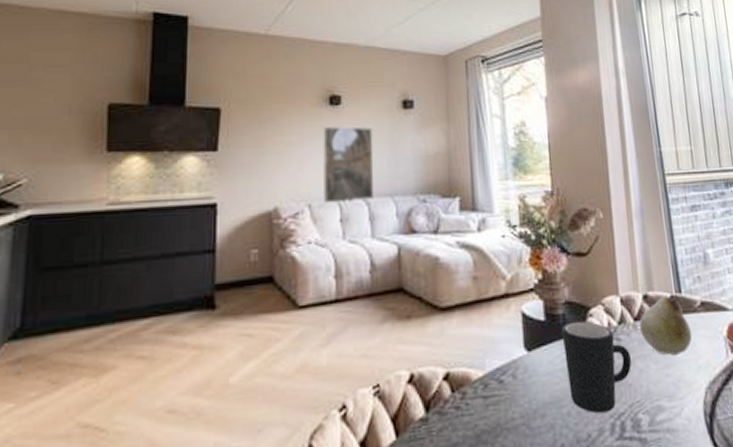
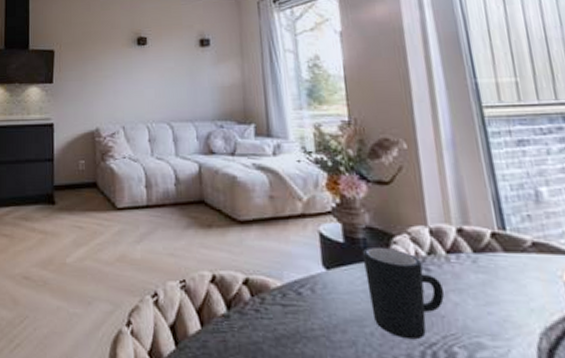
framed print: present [322,126,374,204] -> none [132,62,176,126]
fruit: present [639,295,692,355] -> none [452,231,521,294]

